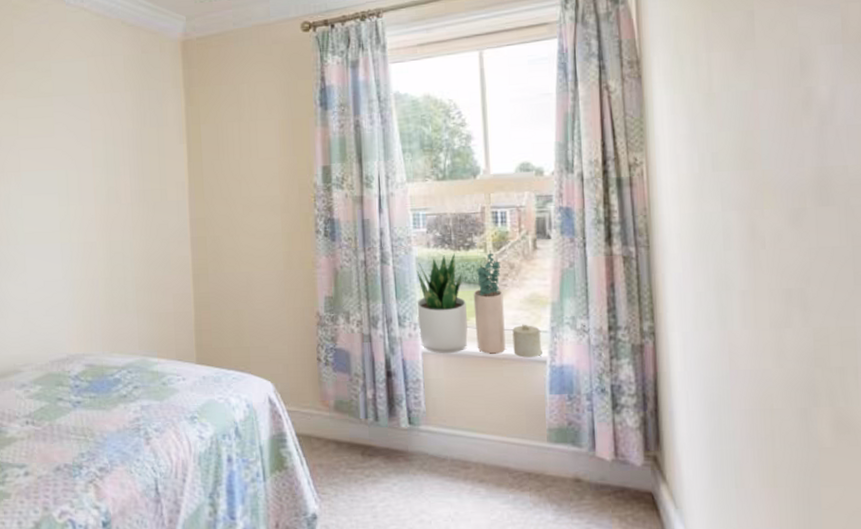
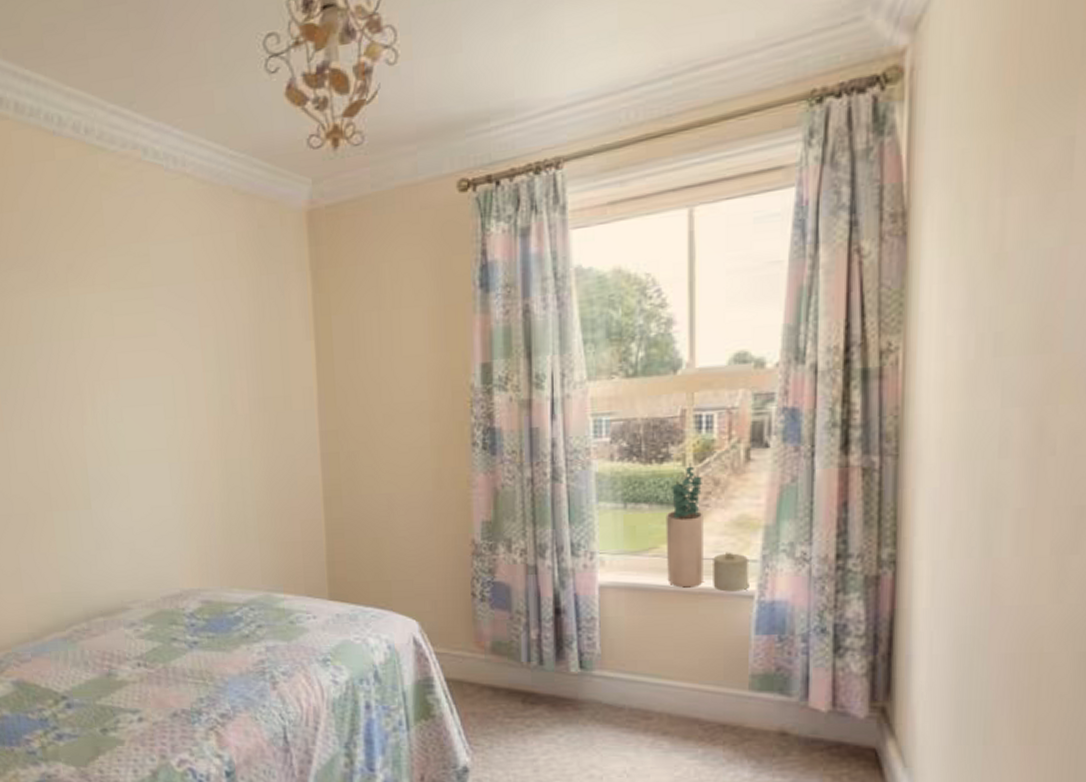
planter: present [416,253,468,354] -> none [594,467,656,588]

